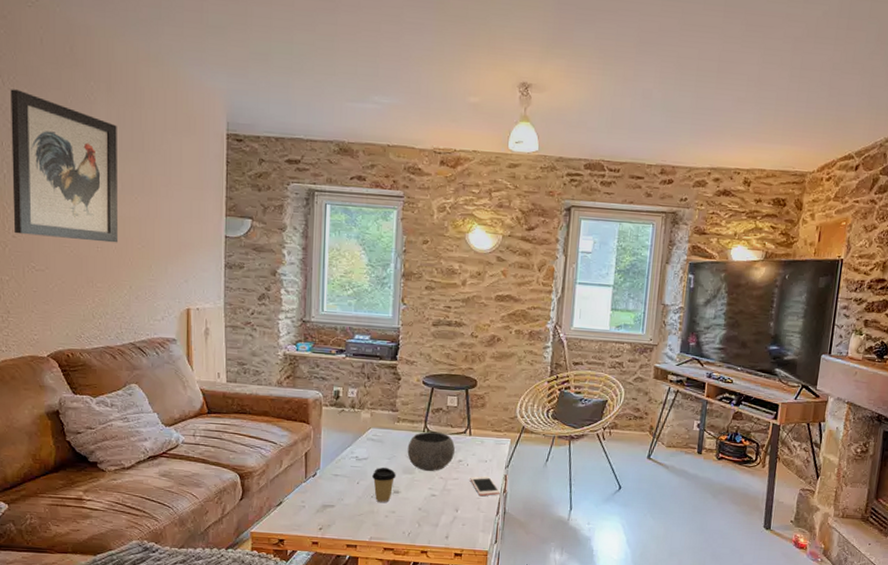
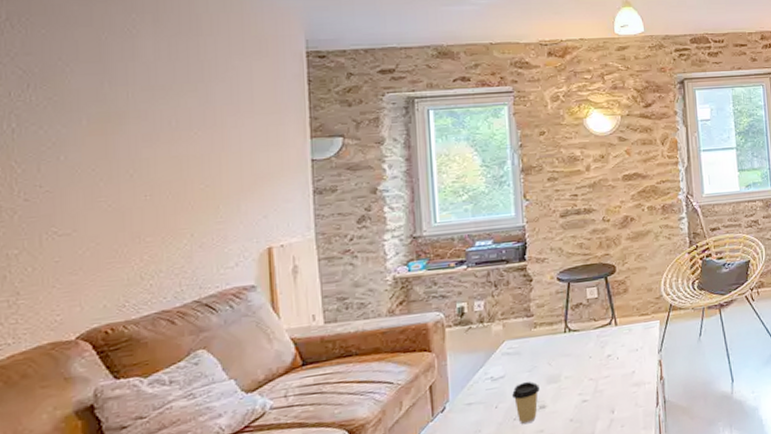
wall art: present [10,89,119,243] -> none [22,31,174,197]
bowl: present [407,431,455,472] -> none [549,329,602,376]
cell phone: present [470,475,501,497] -> none [622,365,657,390]

